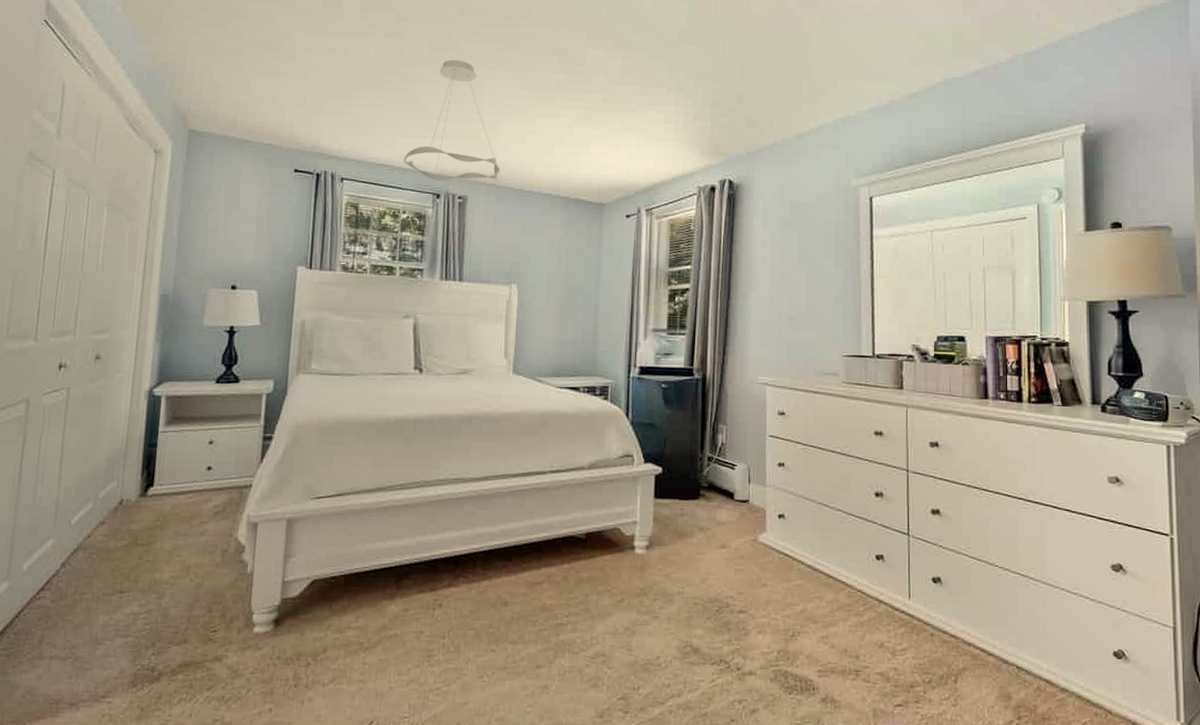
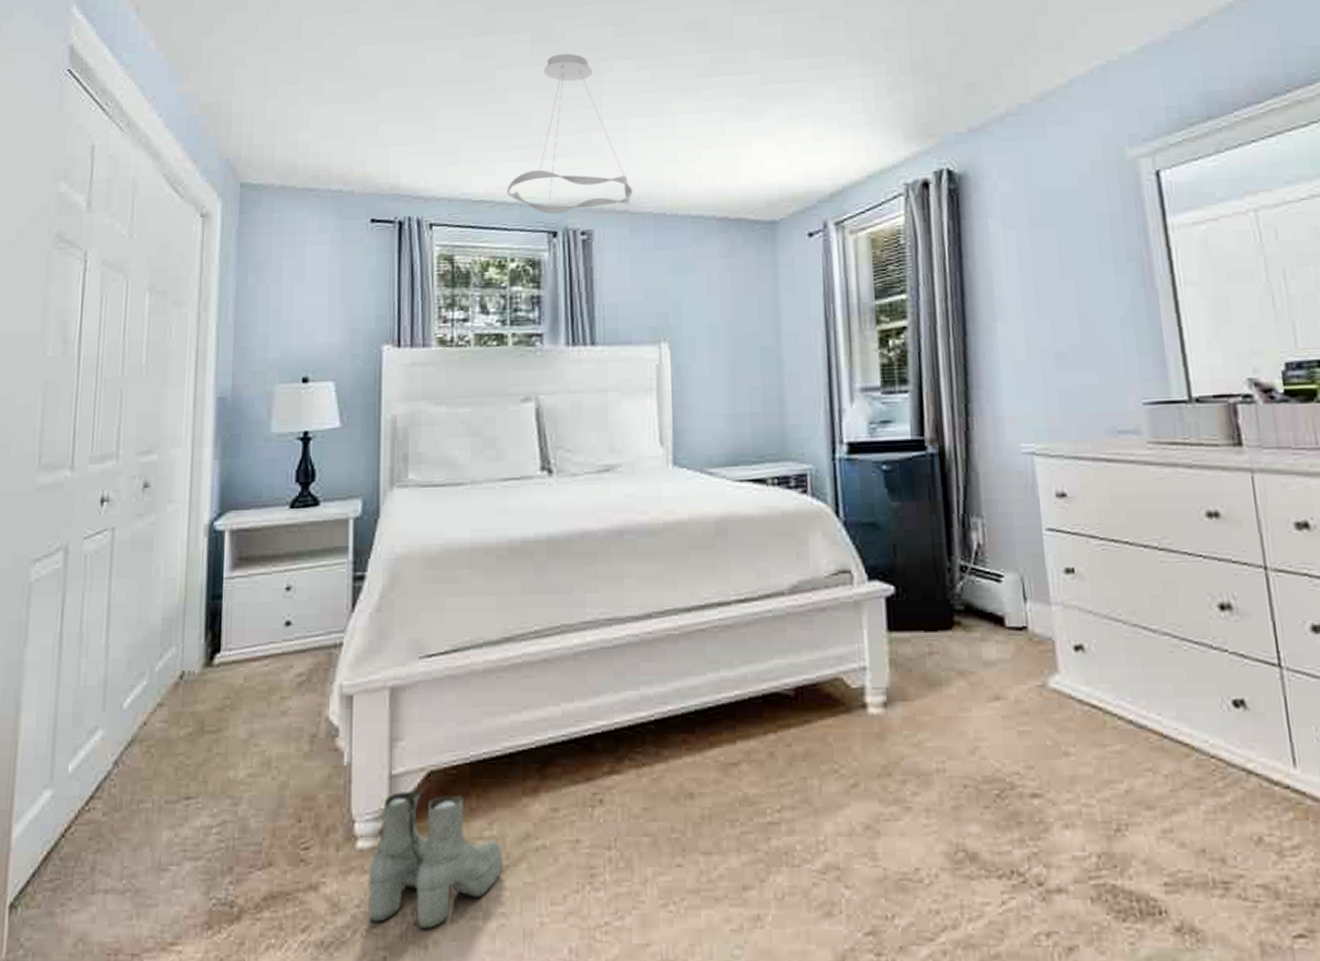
boots: none [260,593,365,691] -> present [368,790,503,930]

